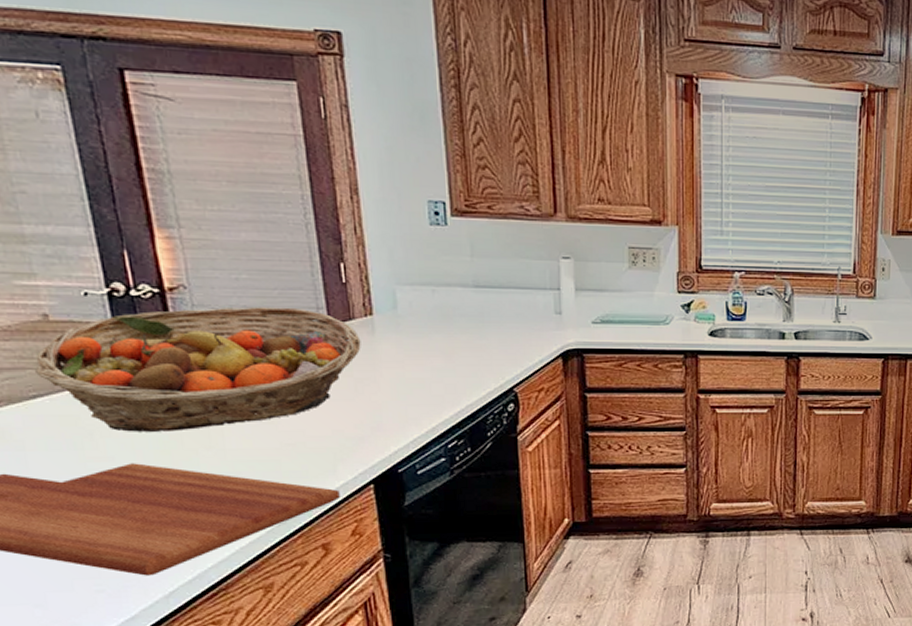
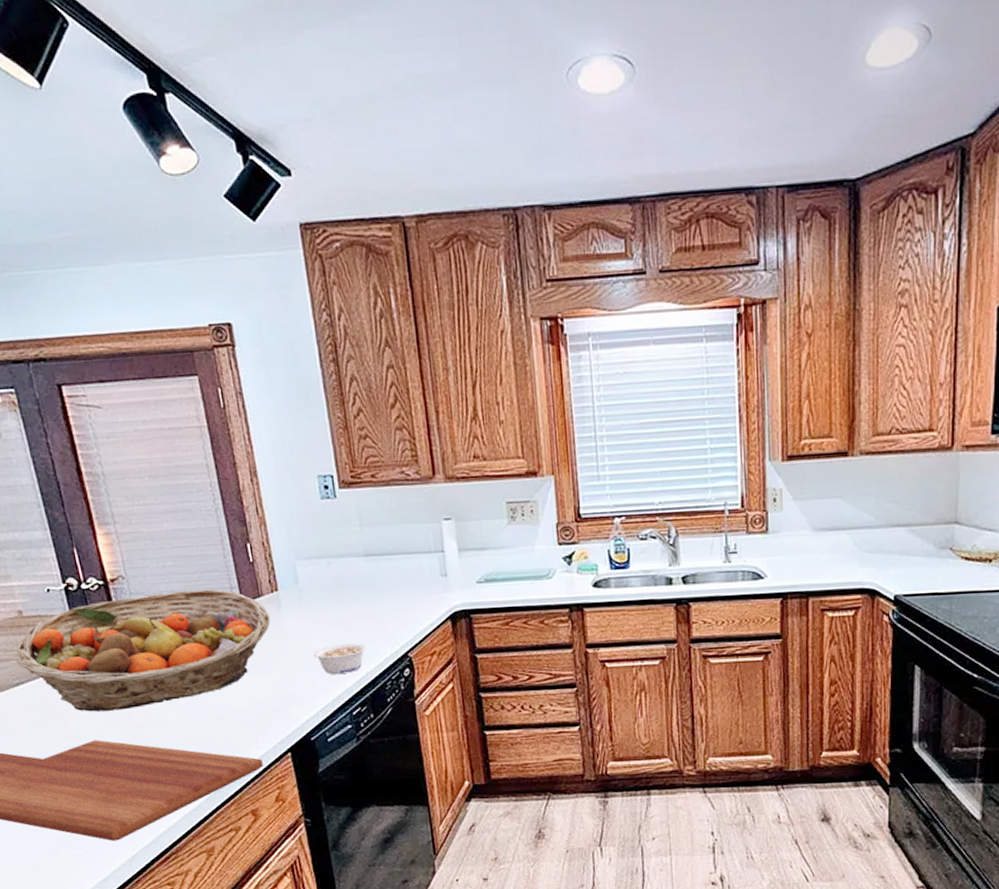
legume: none [407,375,469,405] -> present [313,643,367,674]

